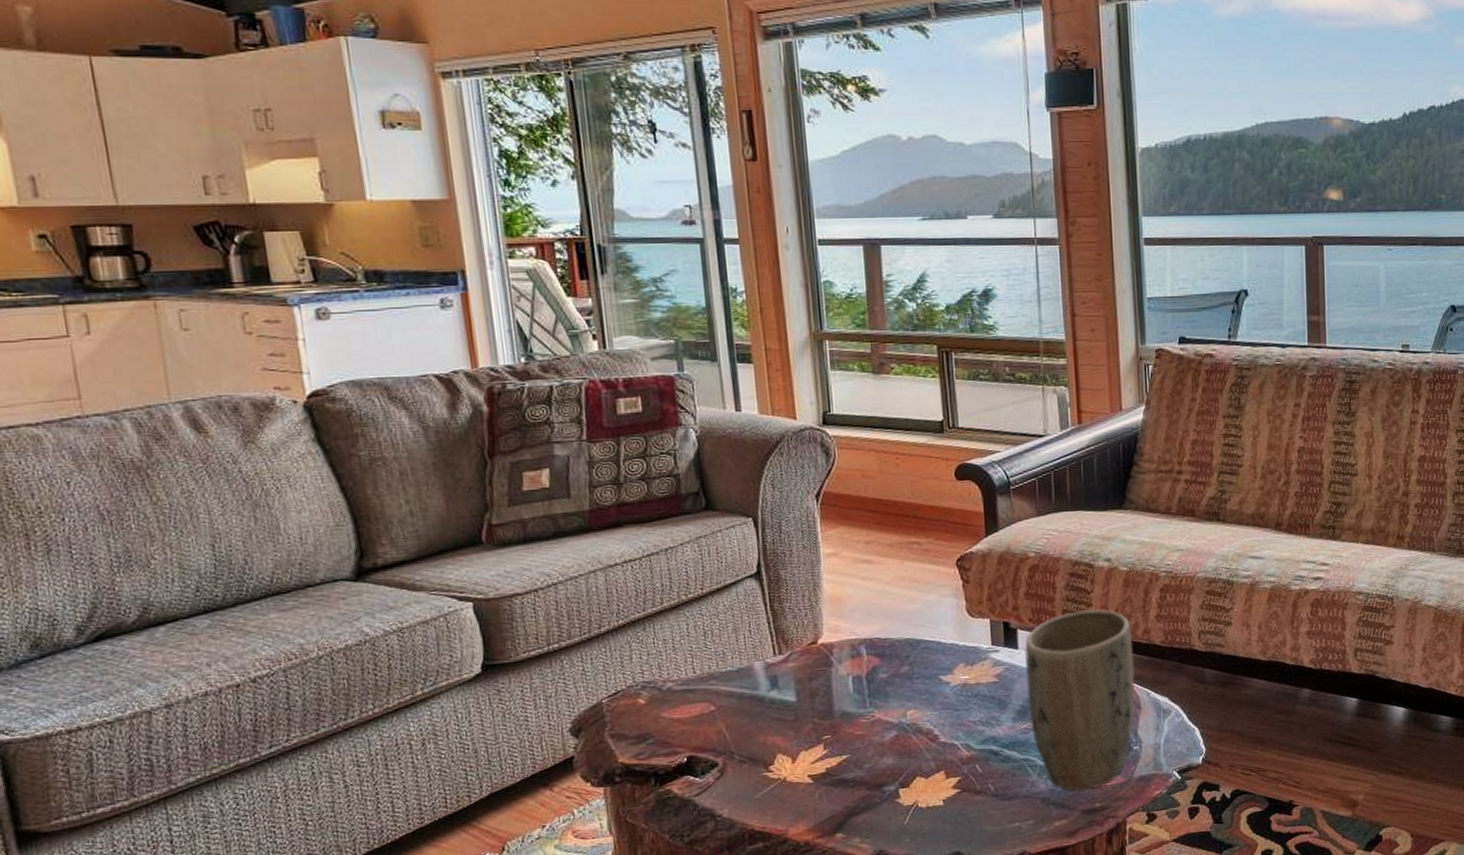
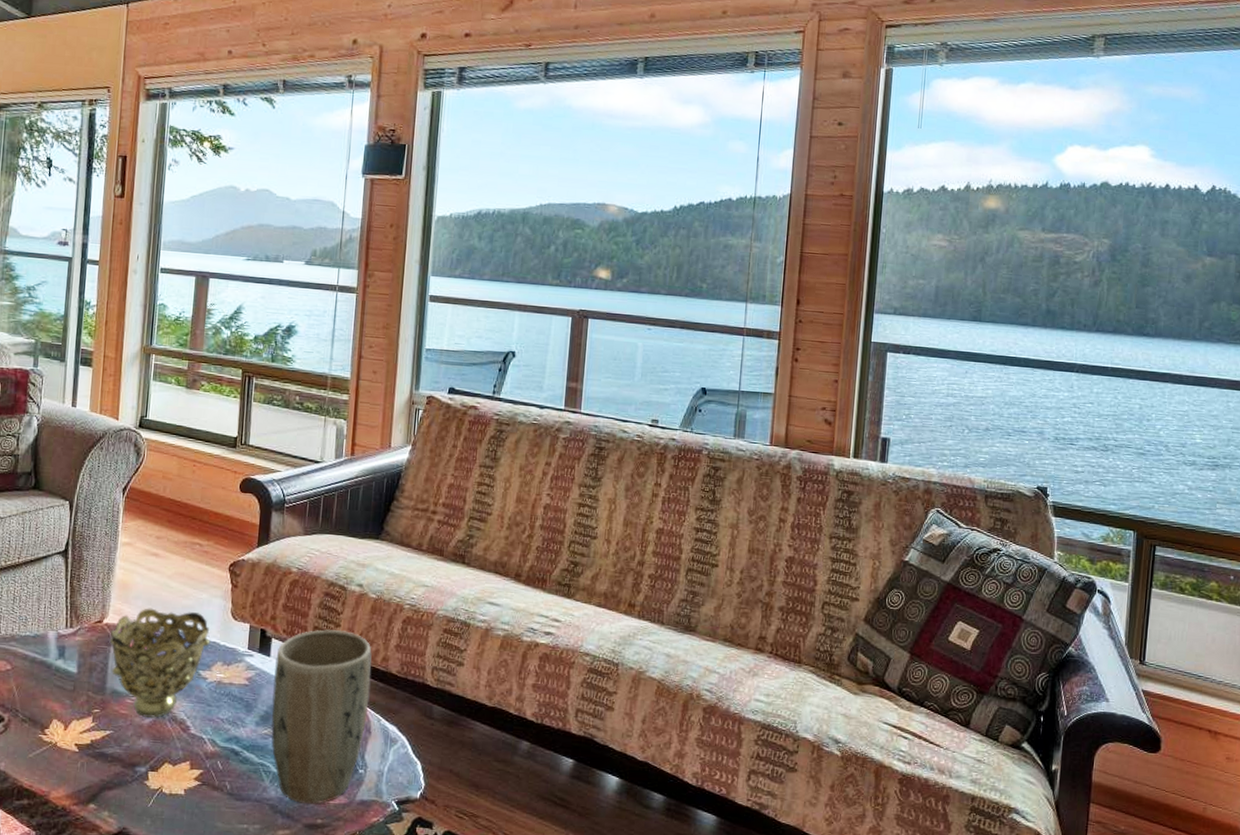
decorative bowl: none [828,616,948,735] -> present [109,608,211,719]

